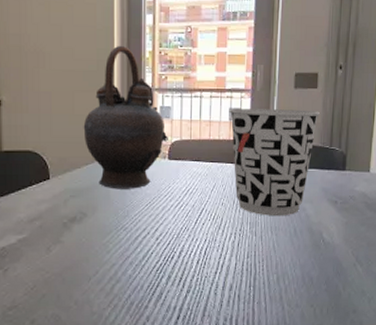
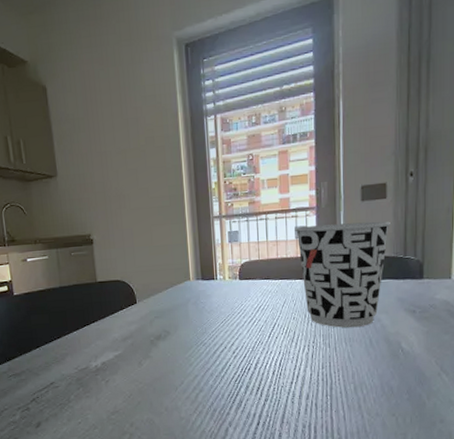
teapot: present [83,45,168,189] -> none [161,180,238,310]

